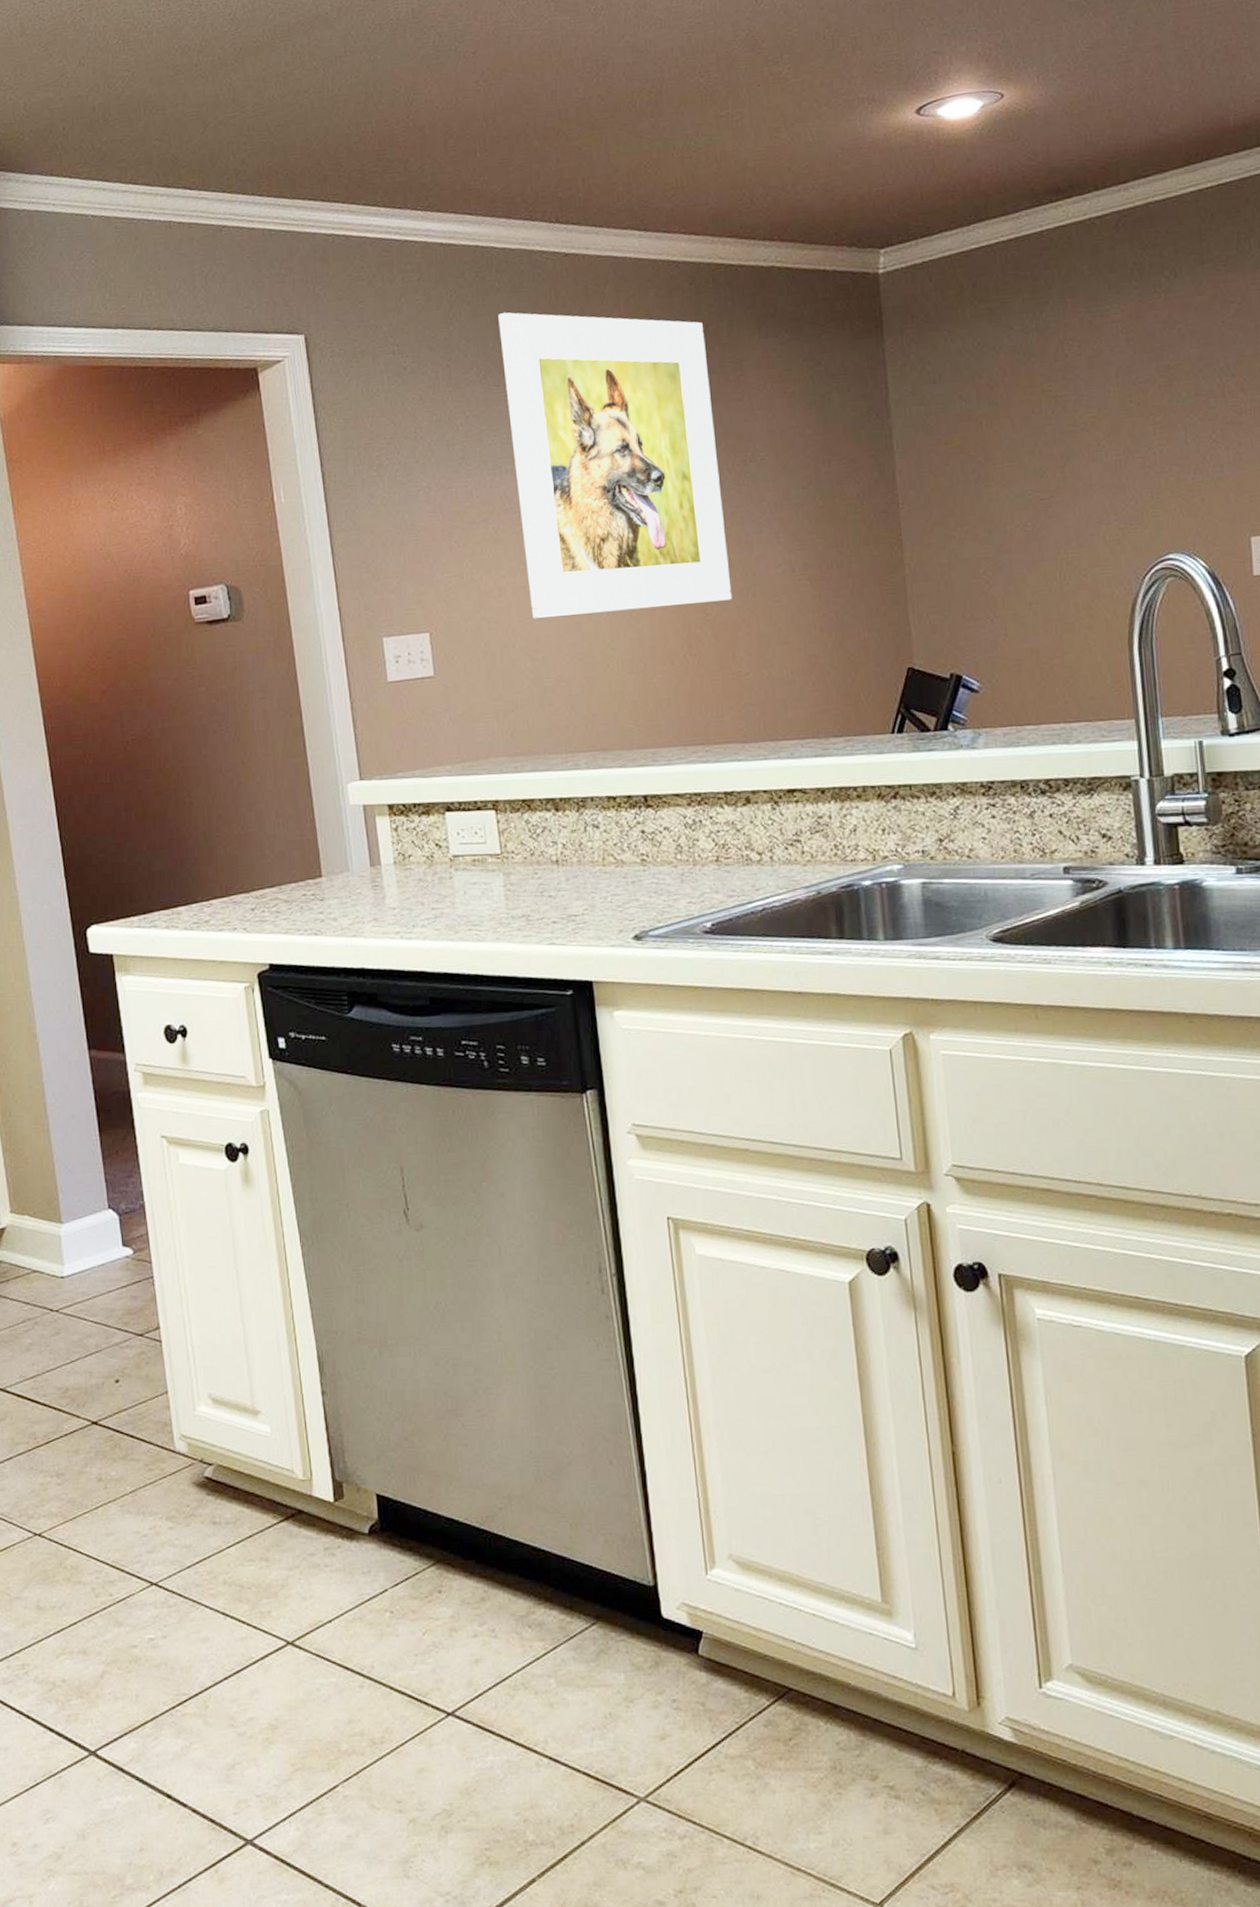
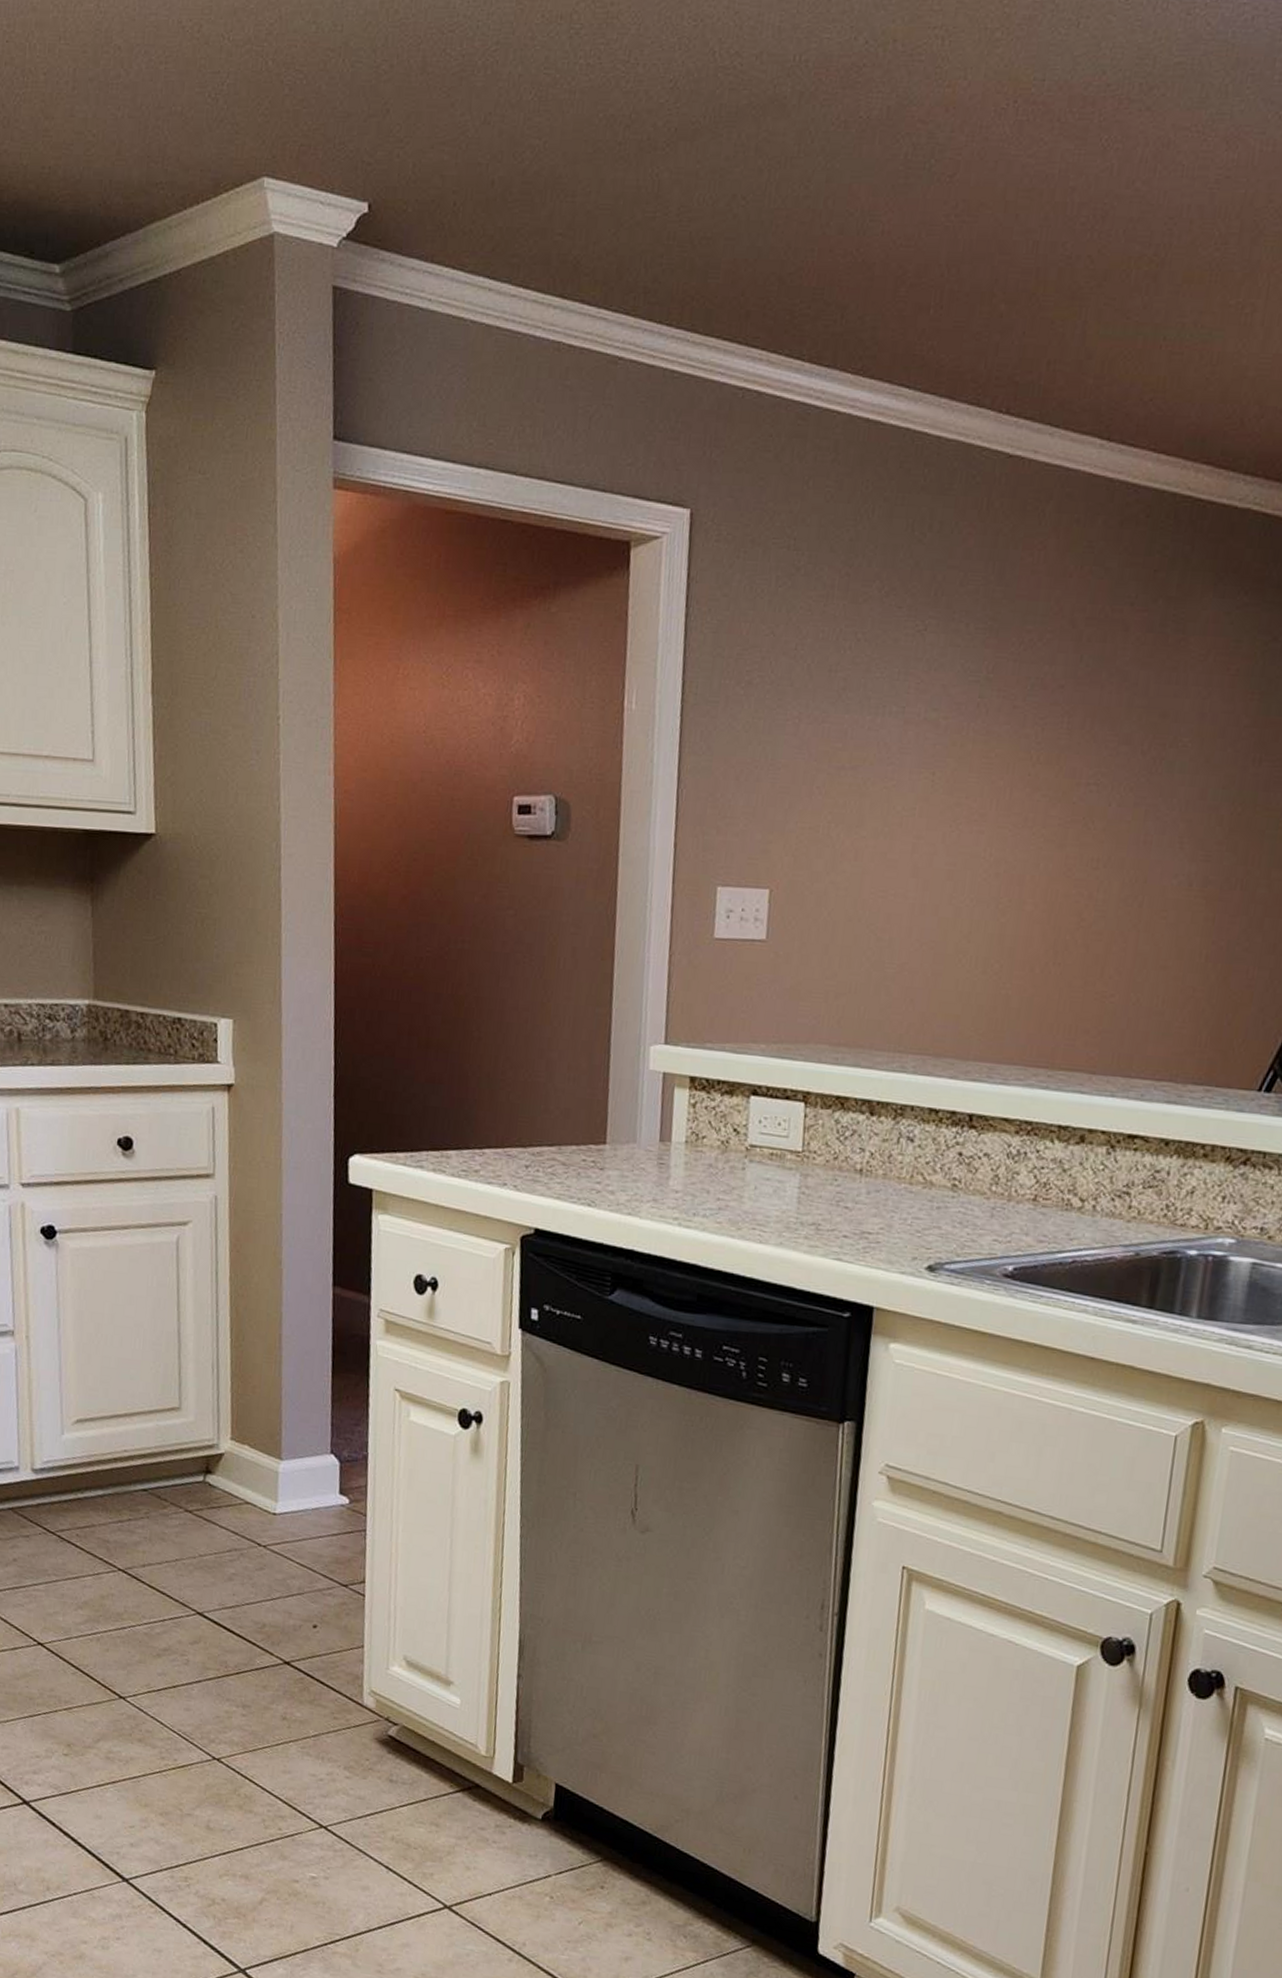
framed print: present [498,312,732,619] -> none [887,517,1151,907]

